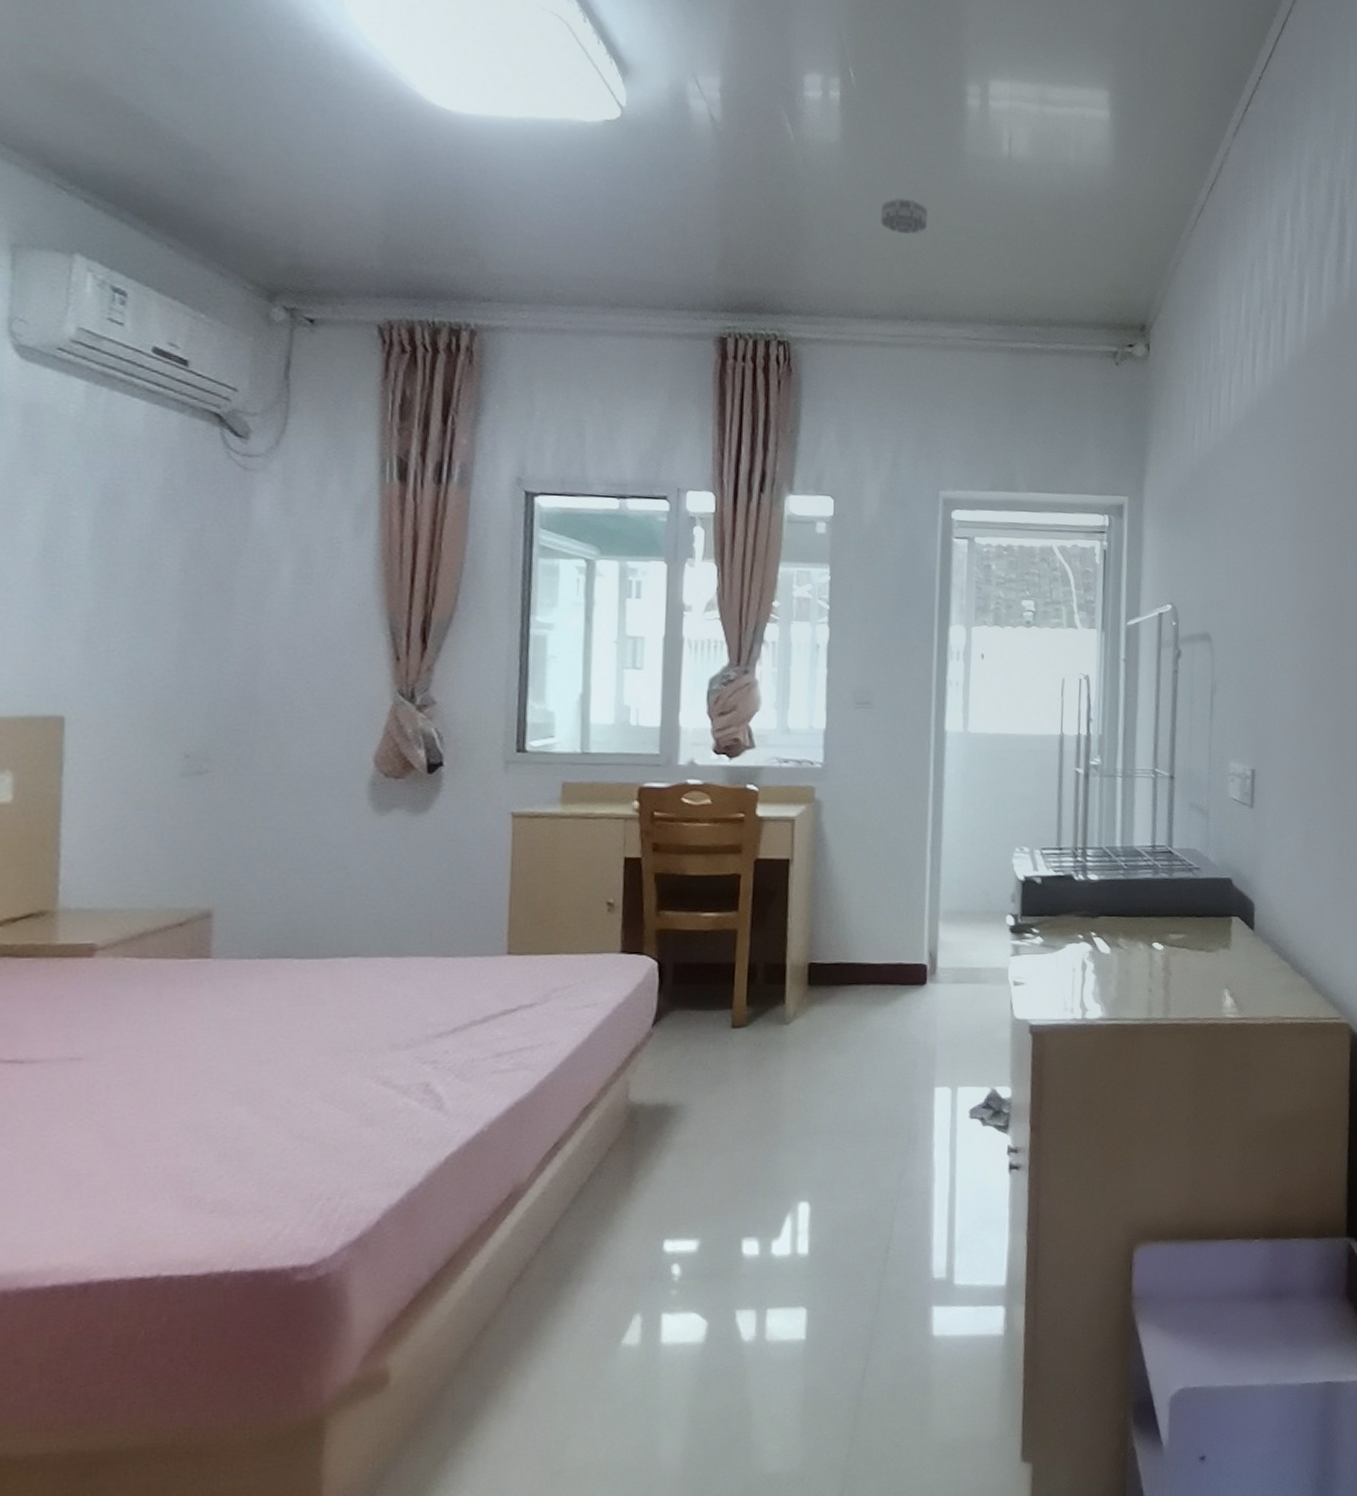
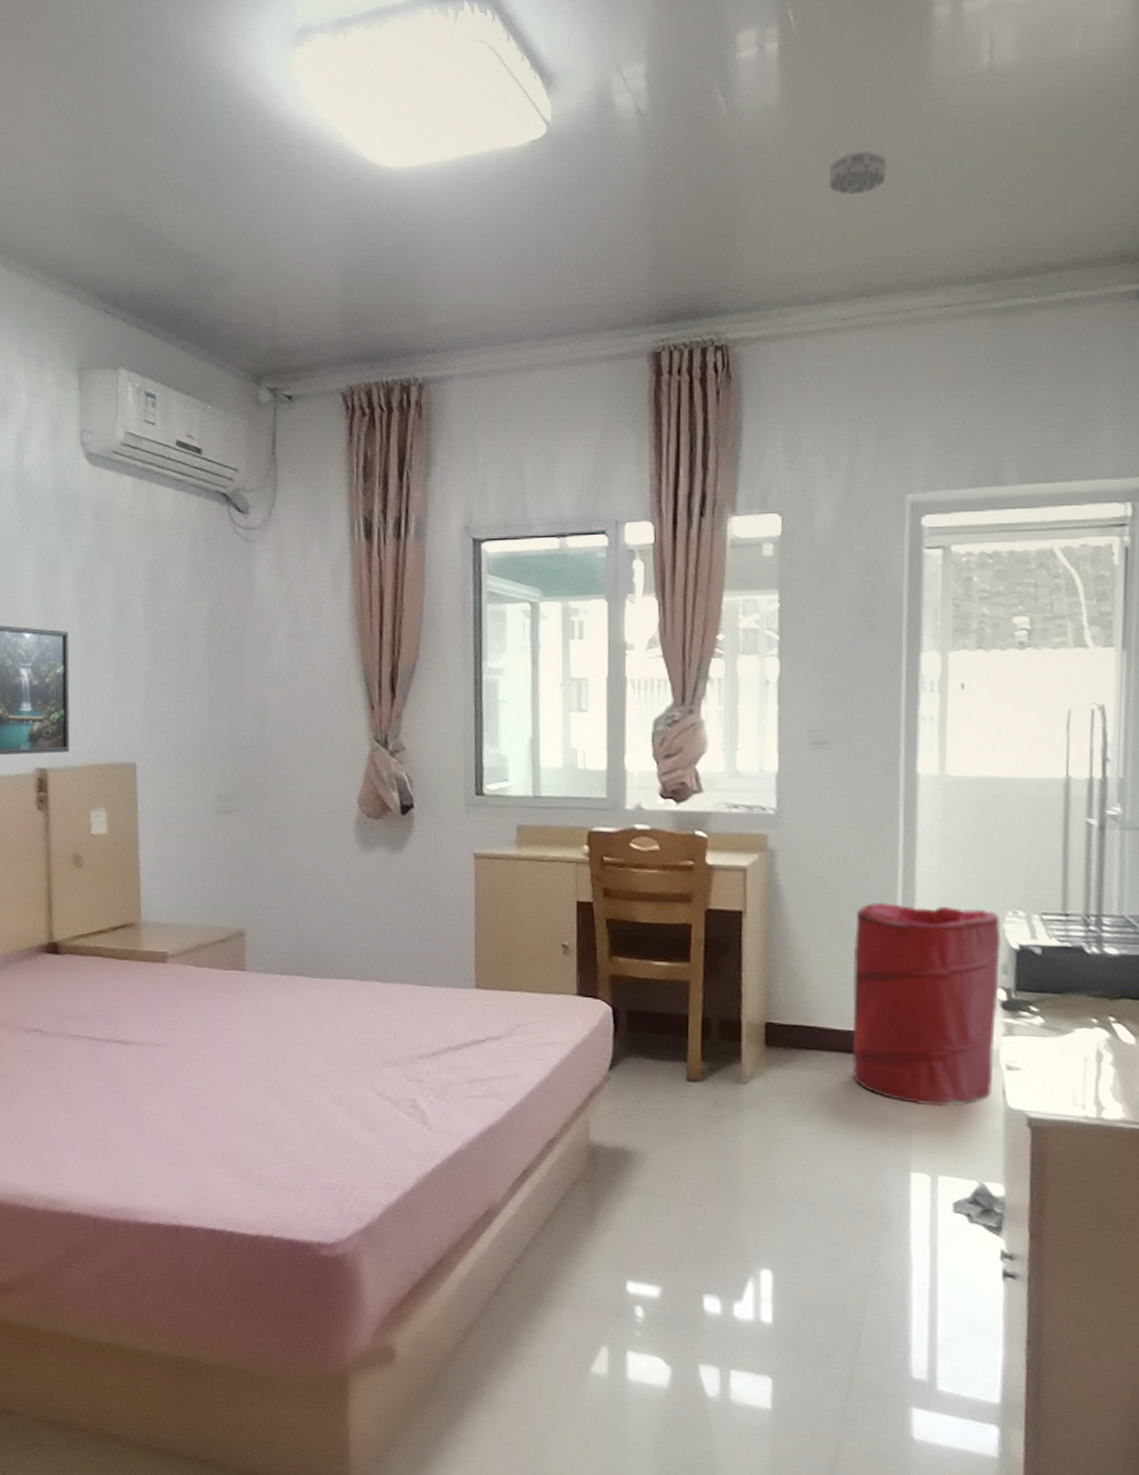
laundry hamper: none [885,846,1011,1025] -> present [851,902,1001,1107]

